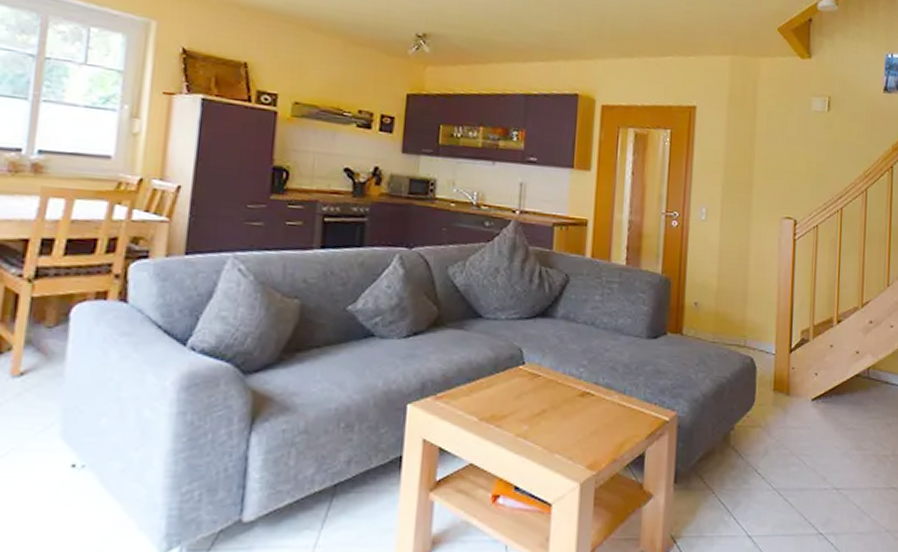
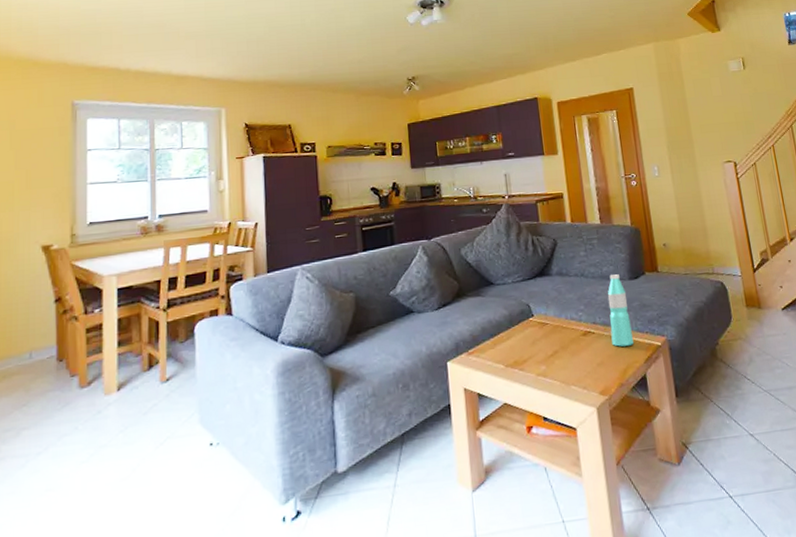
water bottle: none [613,329,641,416] -> present [607,274,633,347]

